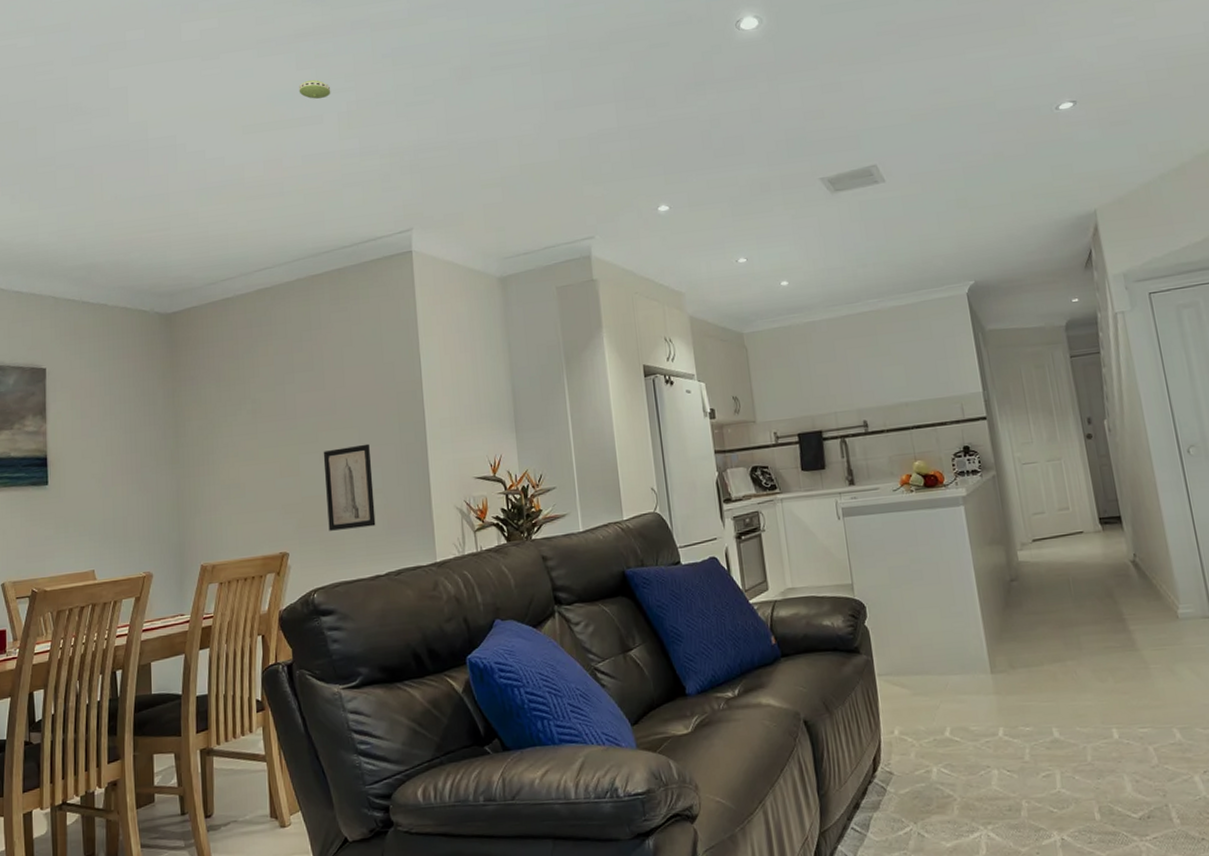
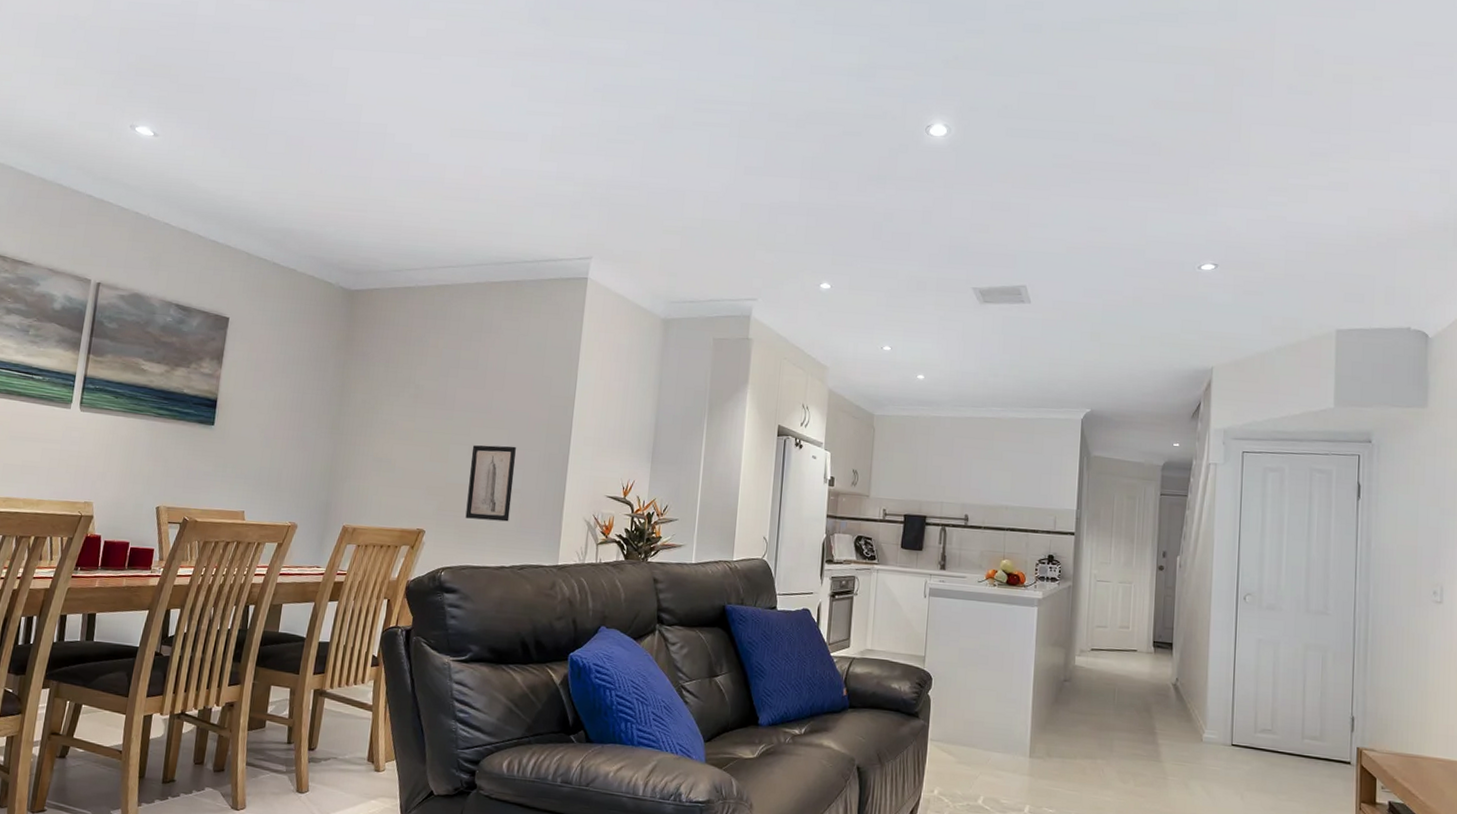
smoke detector: present [298,79,331,99] -> none [510,98,540,118]

